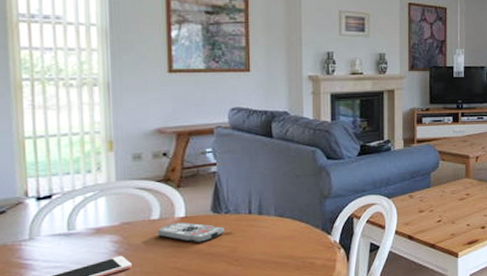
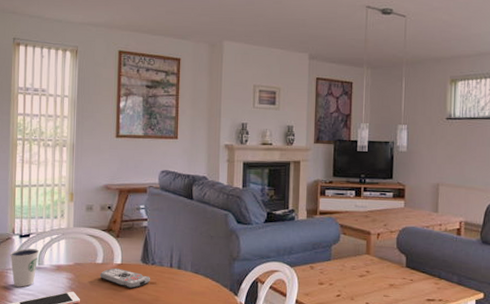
dixie cup: none [23,212,69,261] -> present [10,248,40,287]

